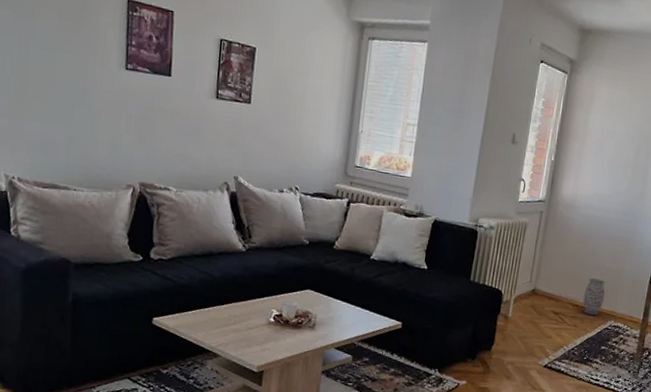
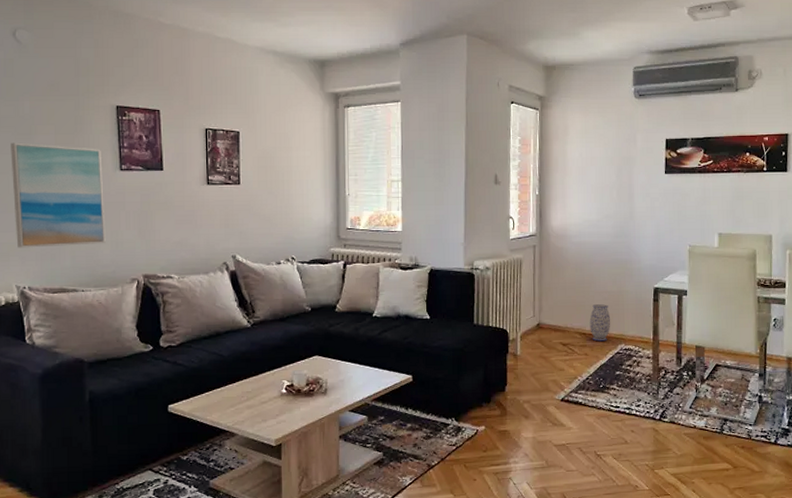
wall art: none [8,21,107,145] -> present [10,142,106,248]

